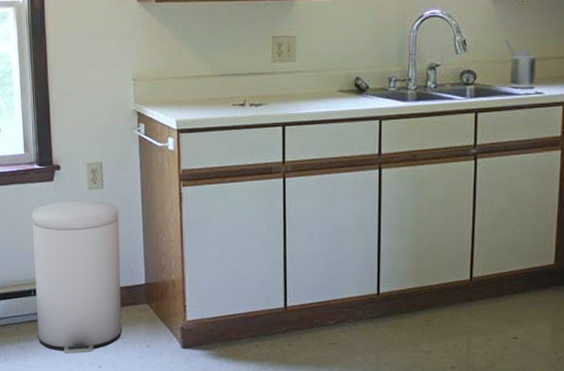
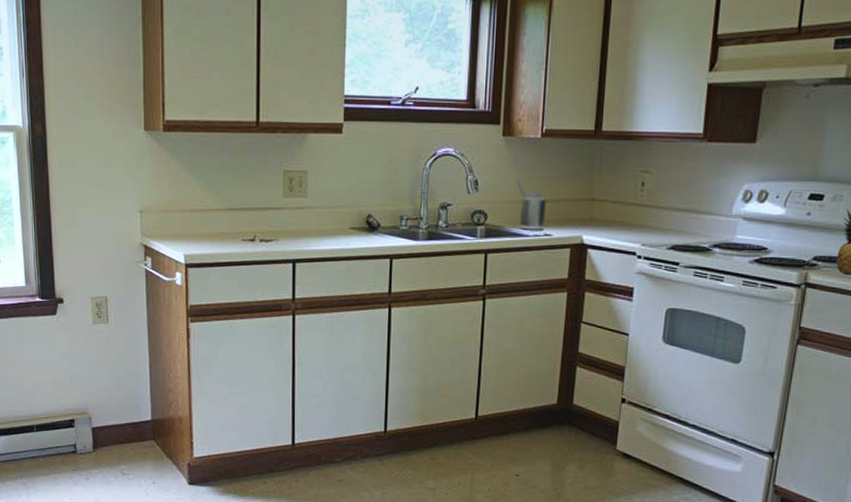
pedal bin: present [31,201,123,354] -> none [33,335,128,490]

